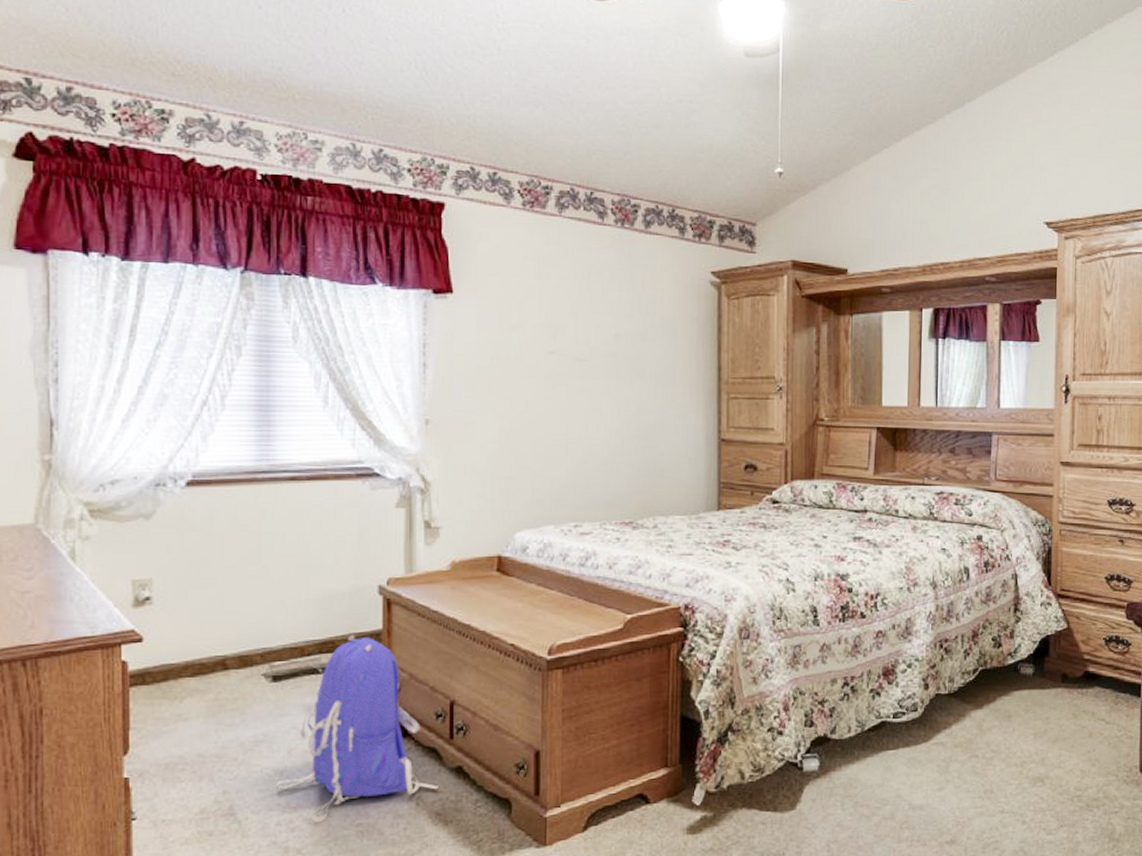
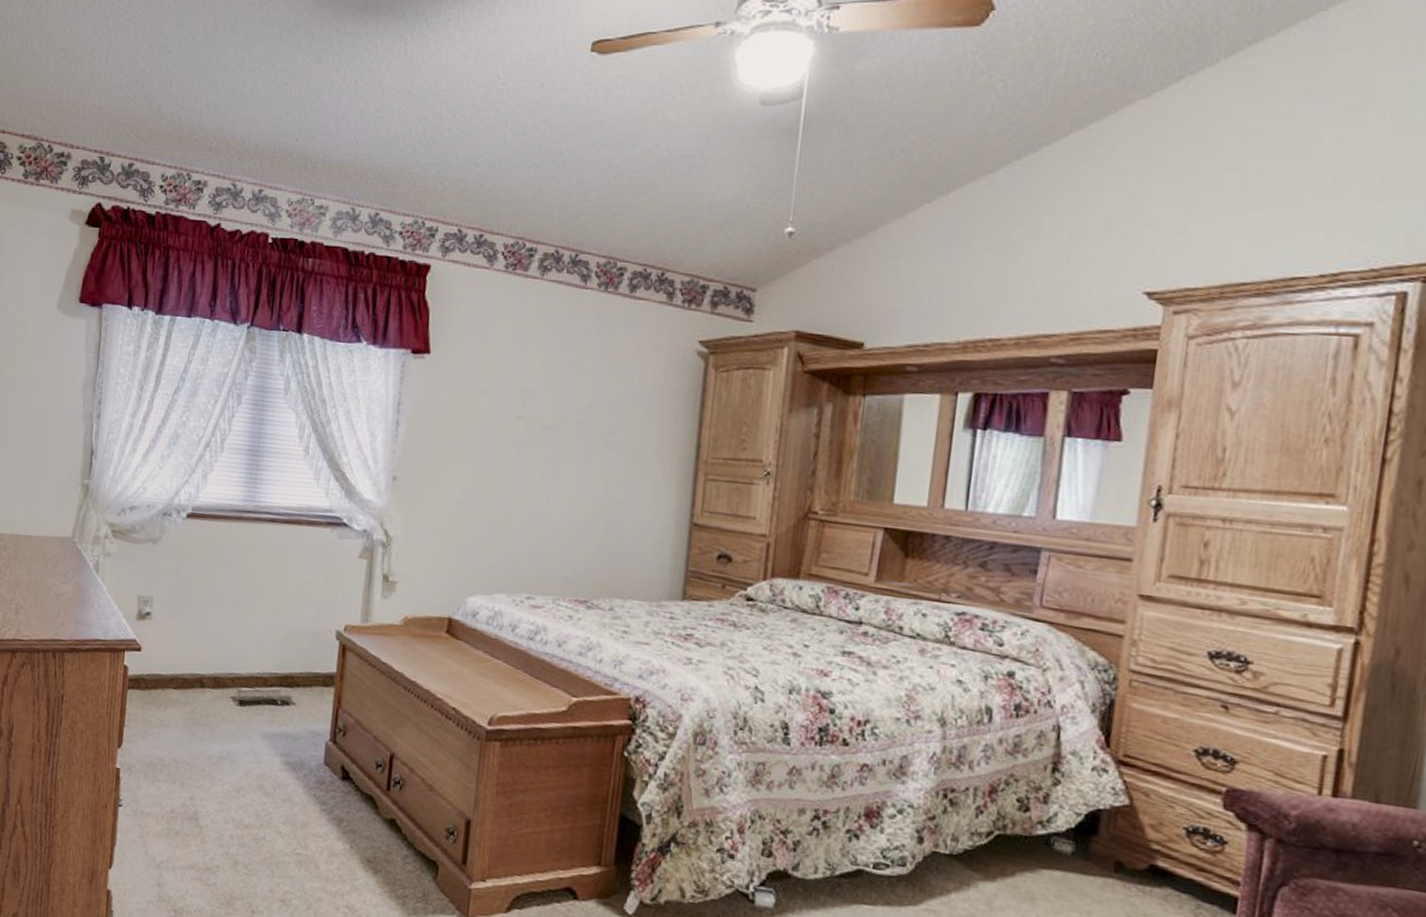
backpack: present [276,634,439,822] -> none [232,672,372,844]

